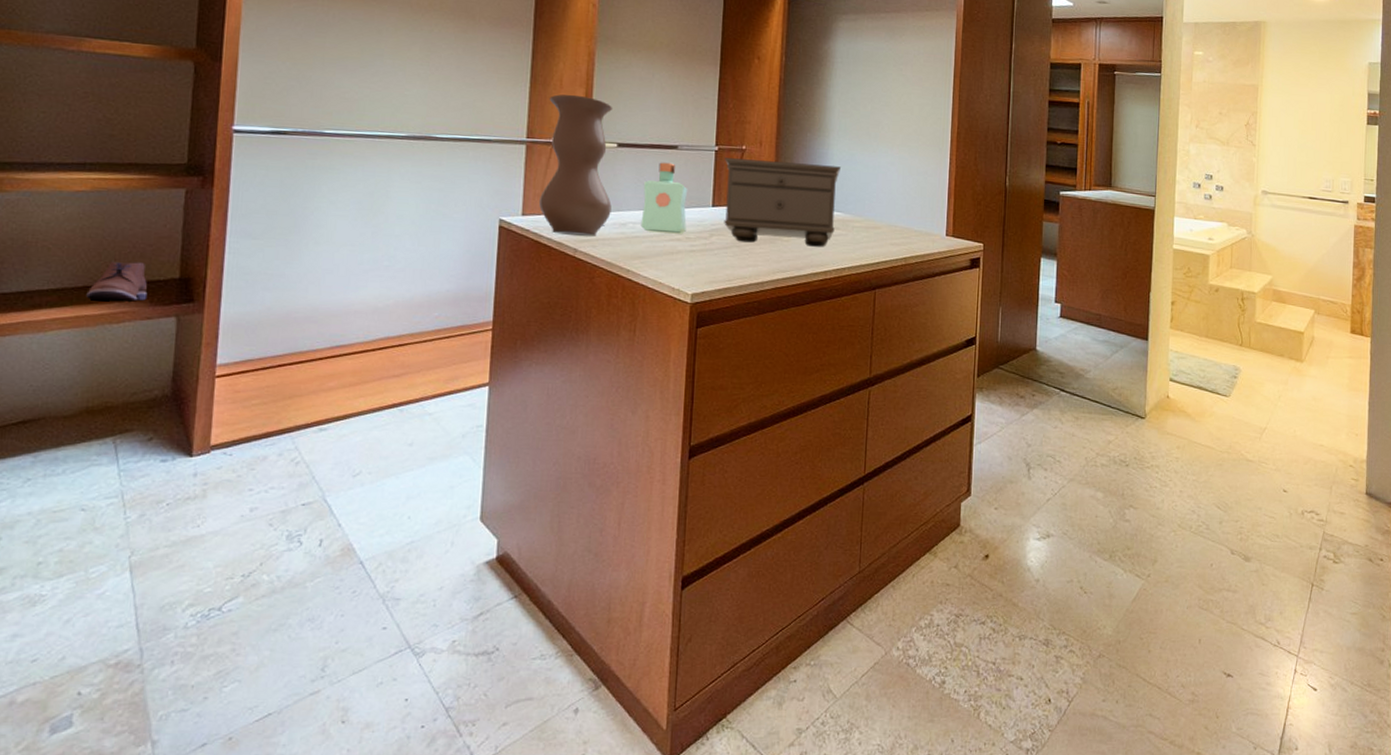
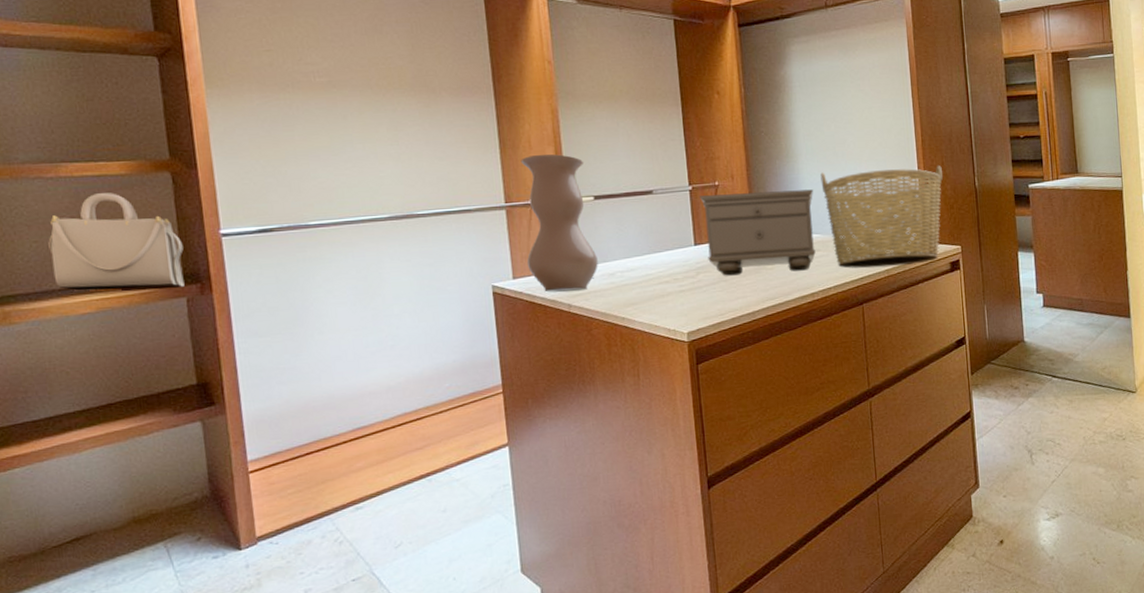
handbag: none [55,72,193,178] -> present [48,193,185,291]
shoe: present [86,261,148,302] -> none [111,374,170,416]
perfume: present [640,162,688,235] -> none [625,208,673,280]
basket: none [849,151,974,256] -> present [820,166,943,269]

